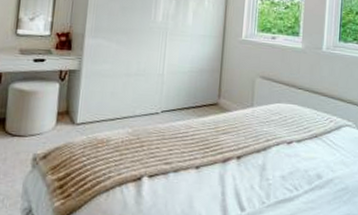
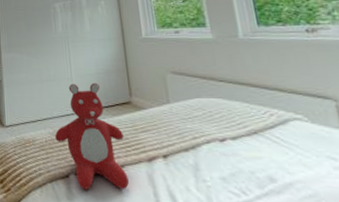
teddy bear: none [133,80,205,192] -> present [55,82,129,190]

